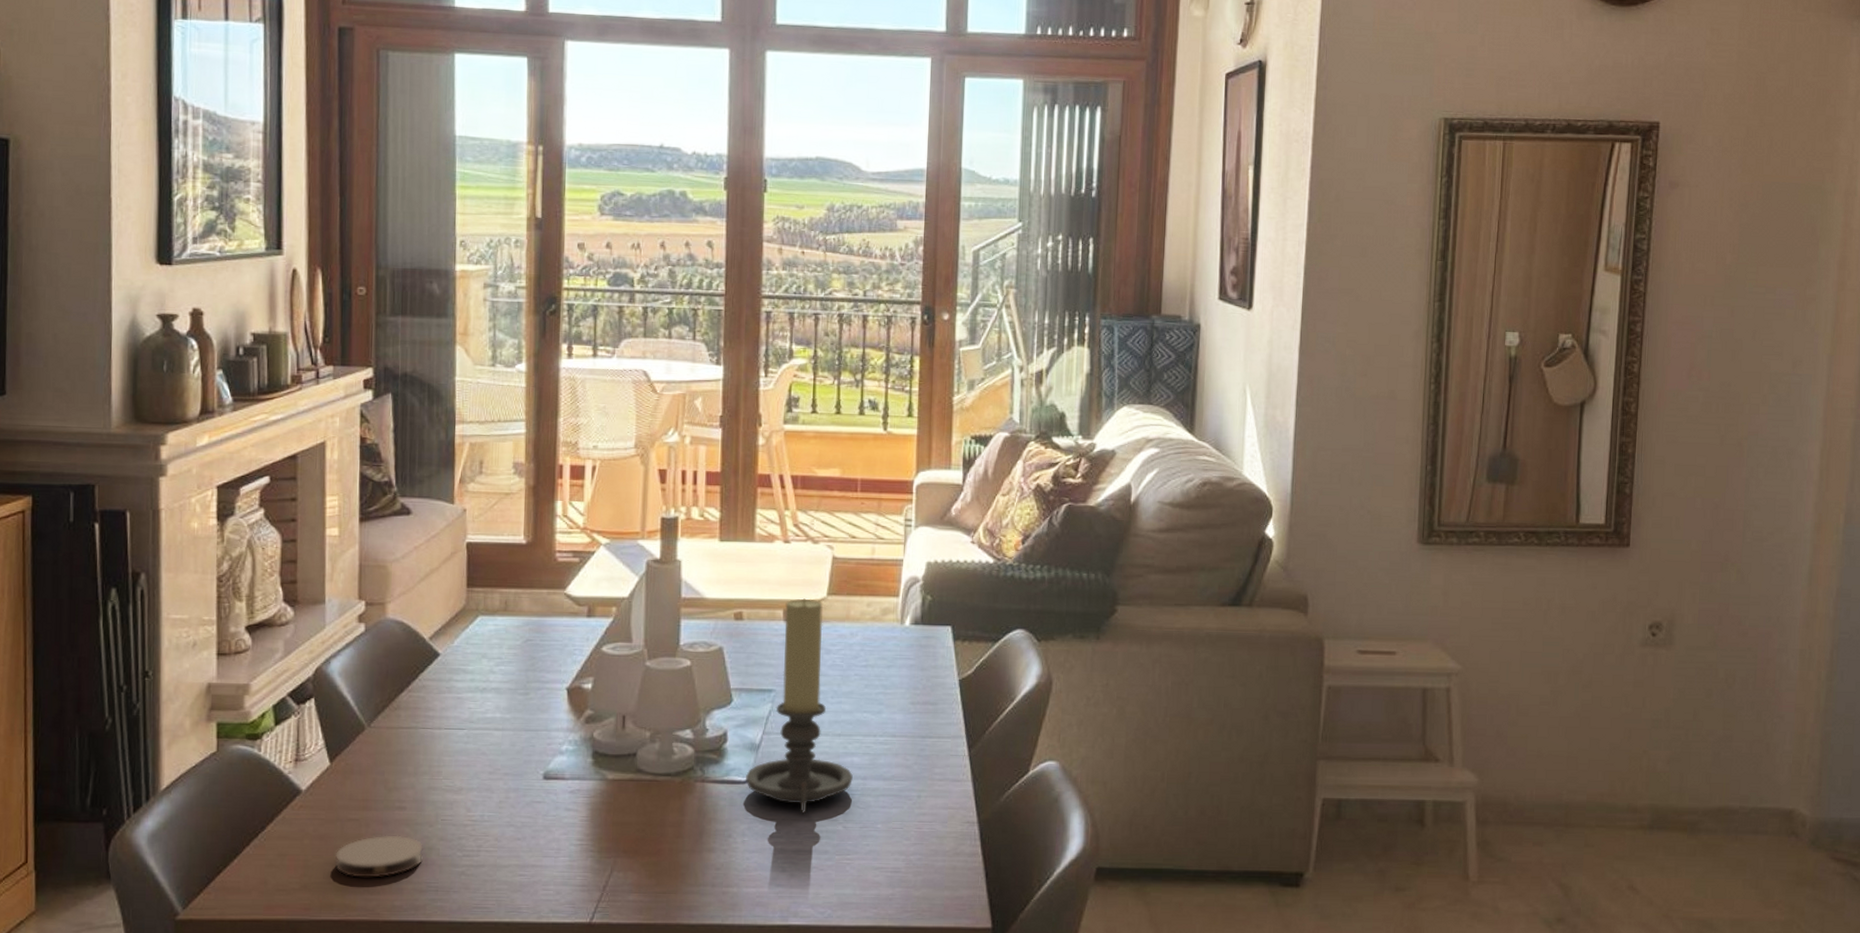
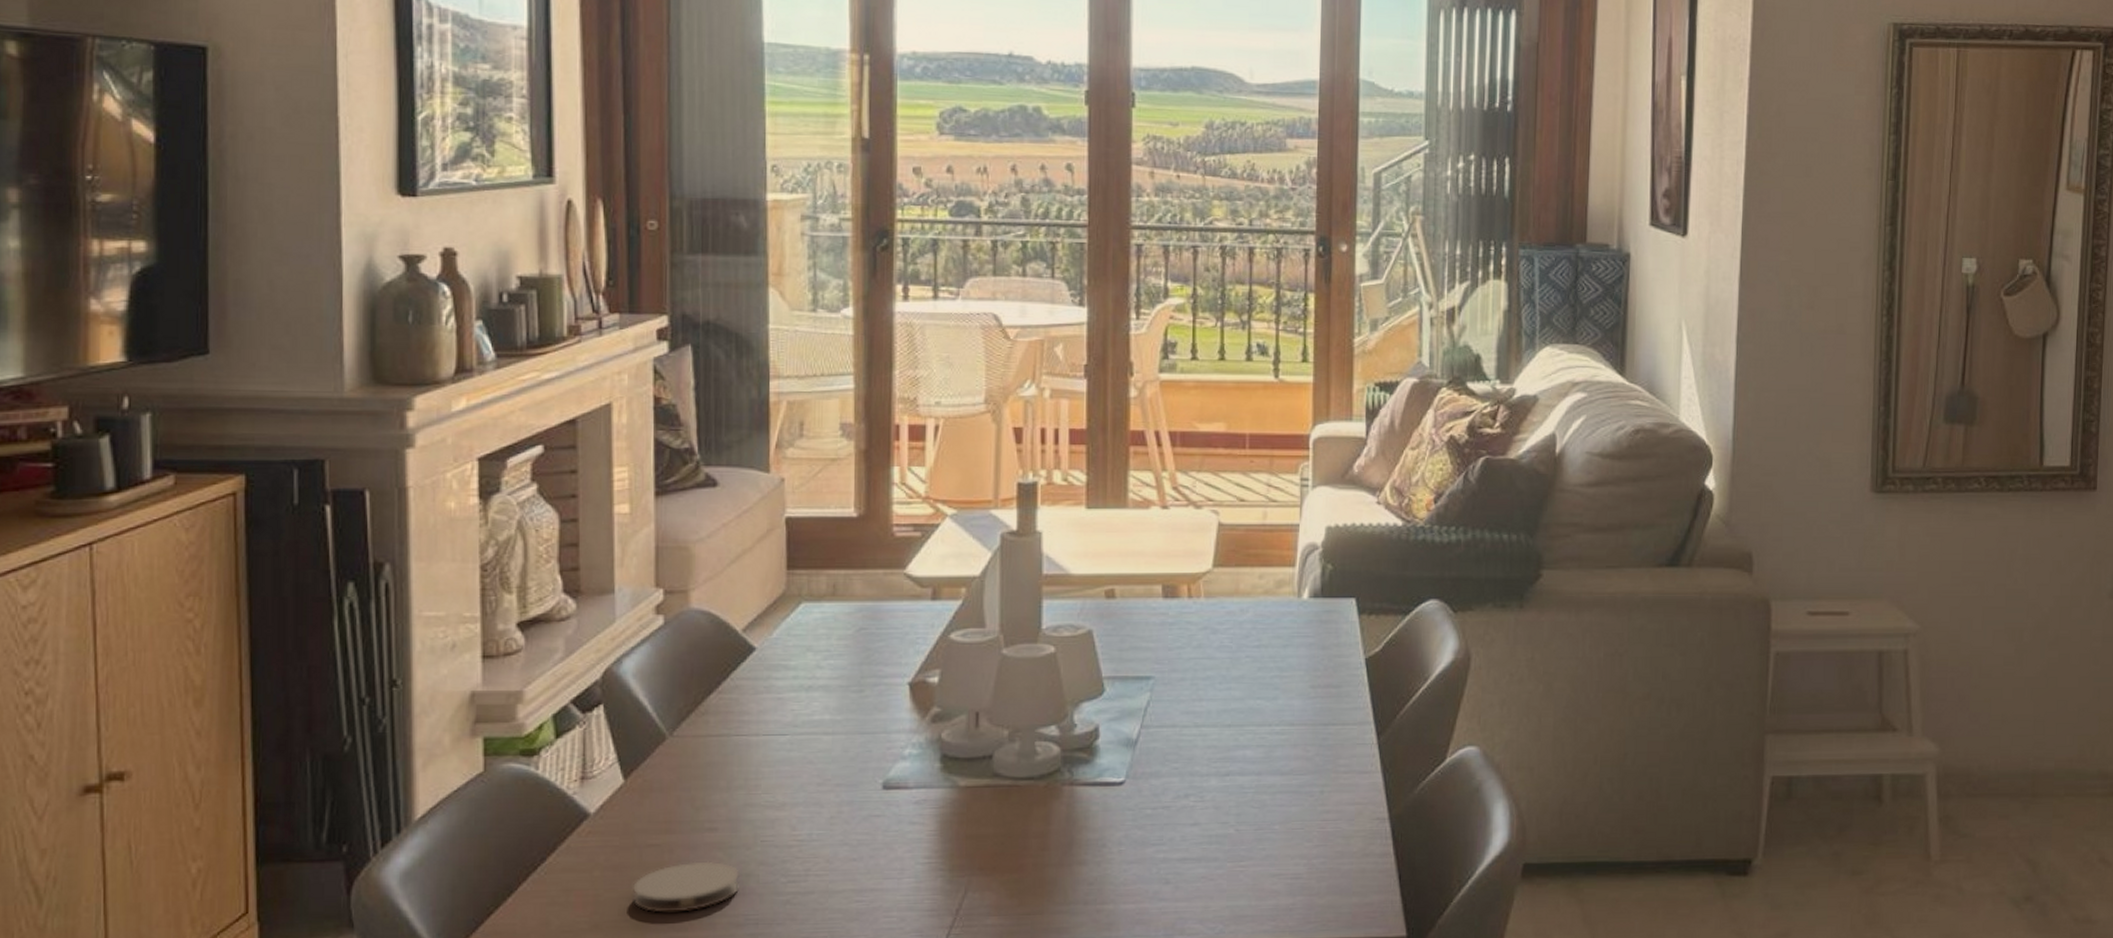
candle holder: present [746,598,853,814] -> none [1121,571,1245,817]

